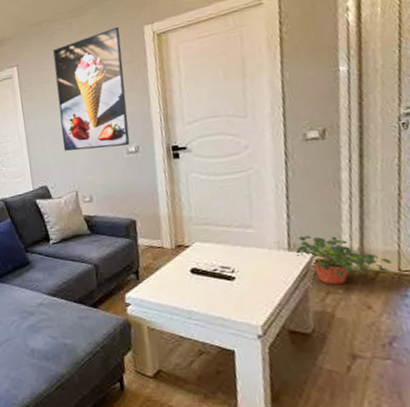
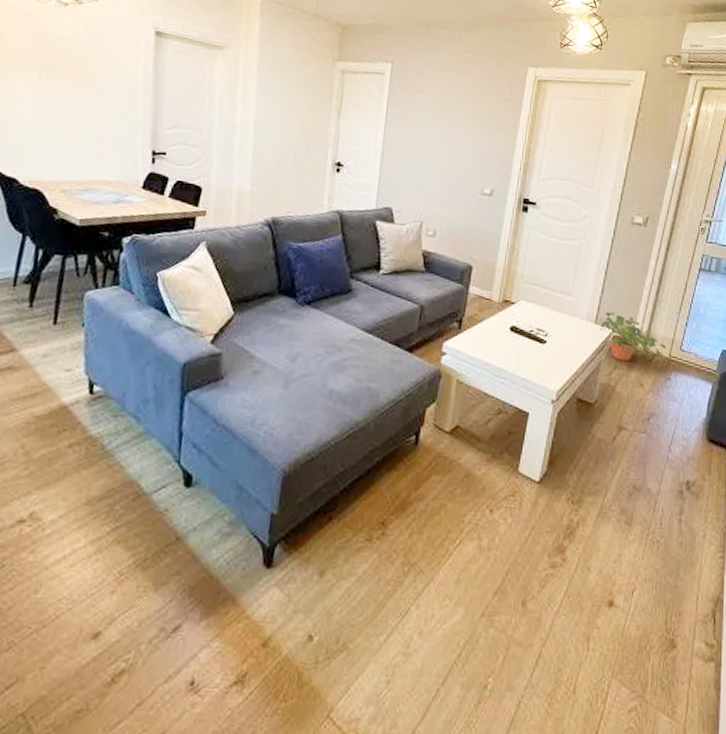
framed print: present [53,27,130,151] -> none [419,58,506,187]

